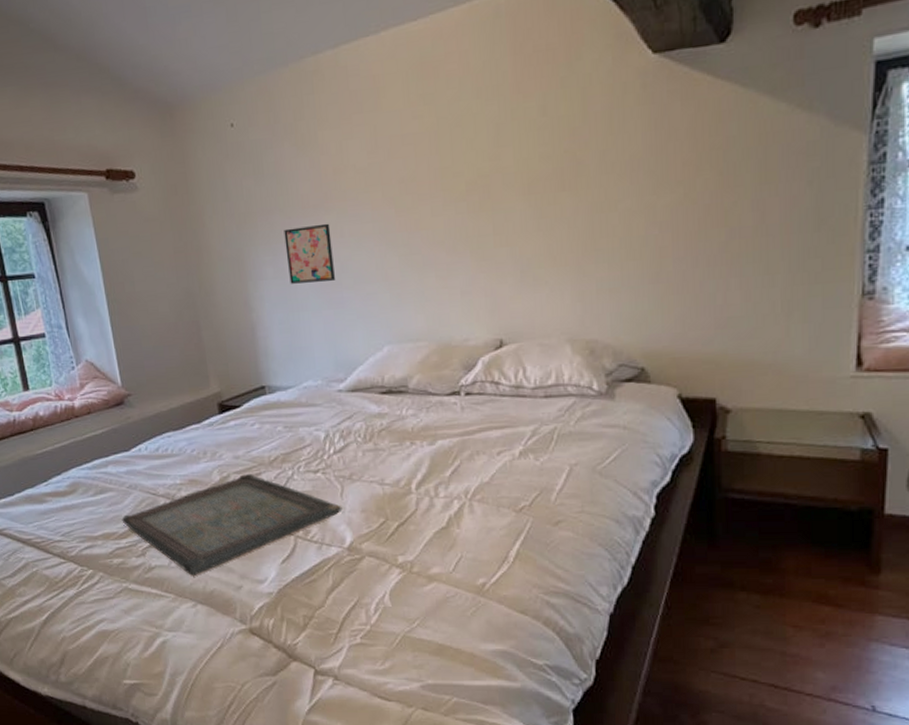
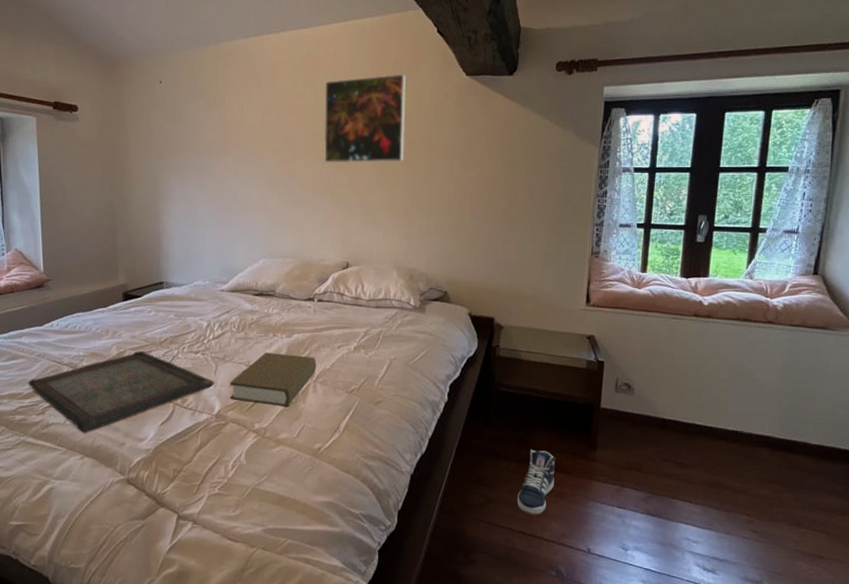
wall art: present [284,223,335,284] -> none [192,163,228,206]
book: none [361,466,472,534] -> present [230,353,317,407]
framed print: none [449,65,569,207] -> present [324,74,406,163]
sneaker: none [764,575,818,663] -> present [517,449,556,515]

